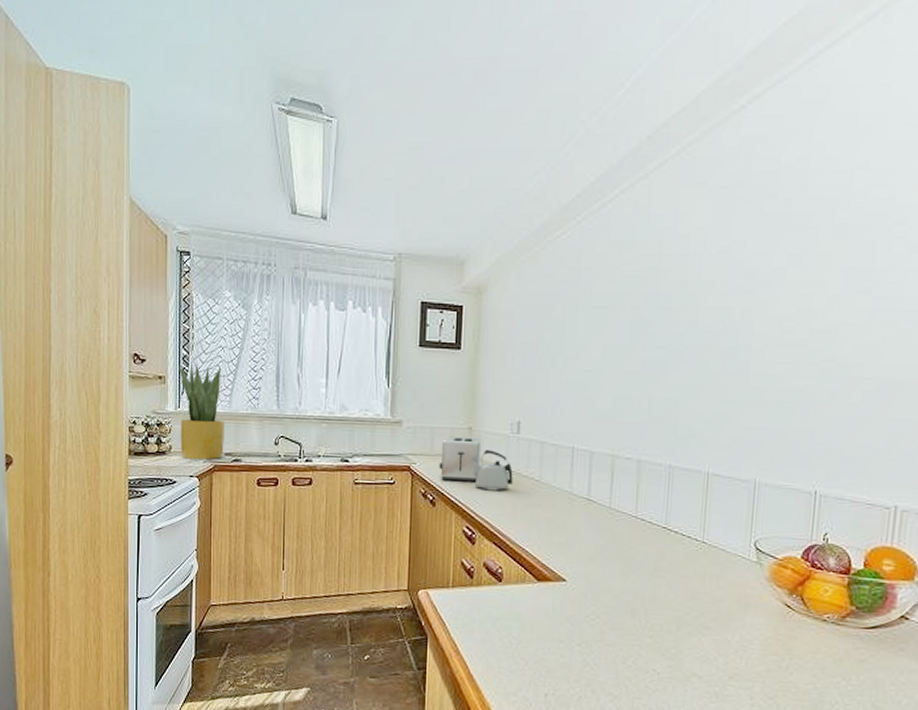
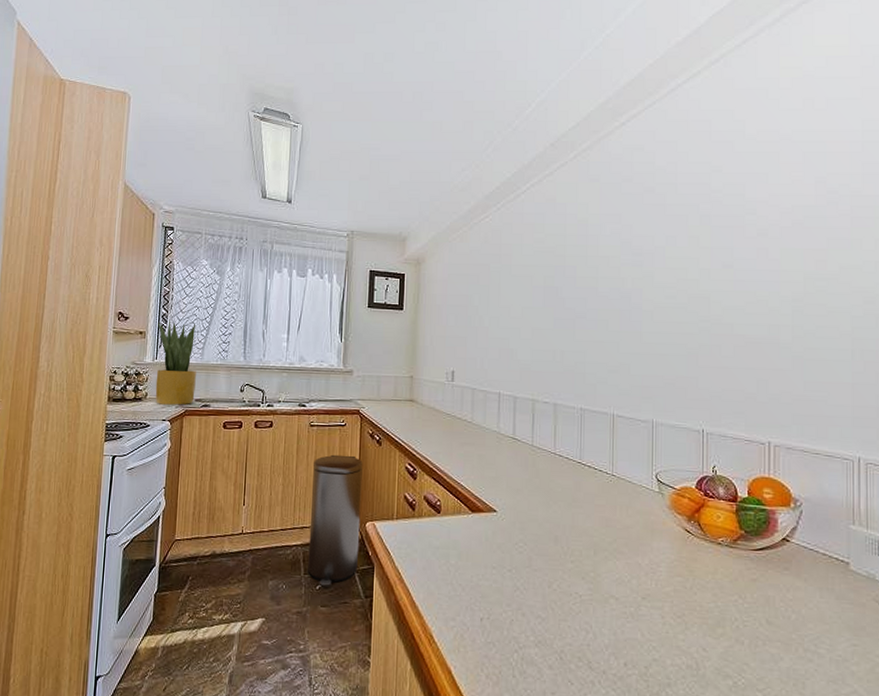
pedal bin: none [355,515,414,657] -> present [308,454,363,586]
toaster: present [439,436,482,482] -> none [384,384,422,424]
kettle: present [470,450,513,491] -> none [412,395,449,432]

